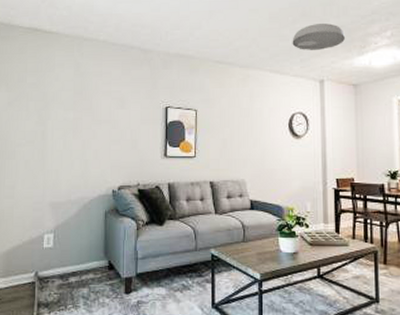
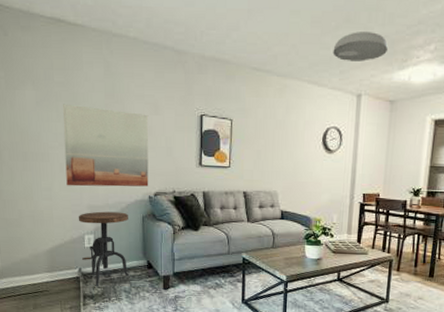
wall art: none [30,103,115,183] -> present [63,103,149,187]
side table: none [38,208,90,292] -> present [78,211,130,286]

